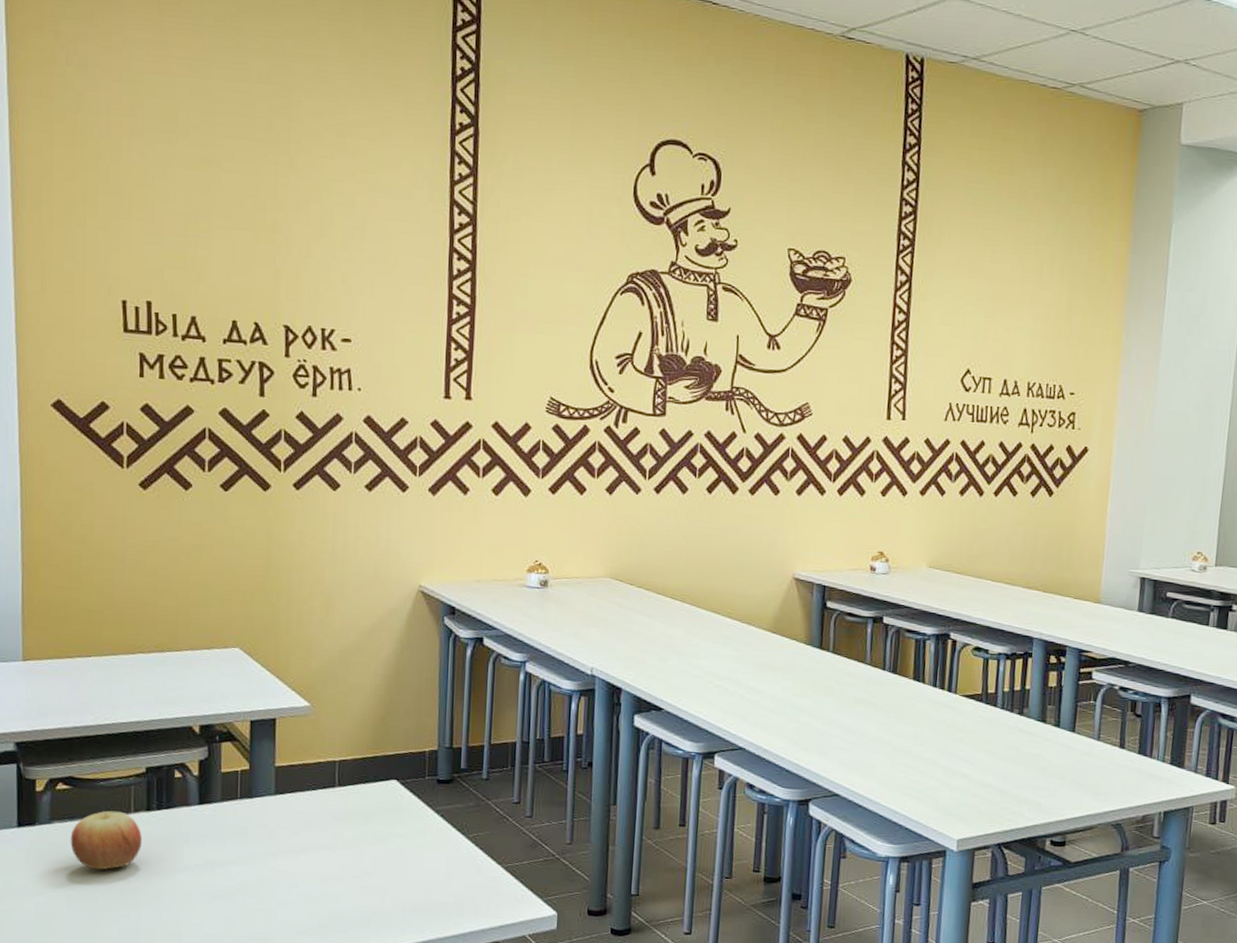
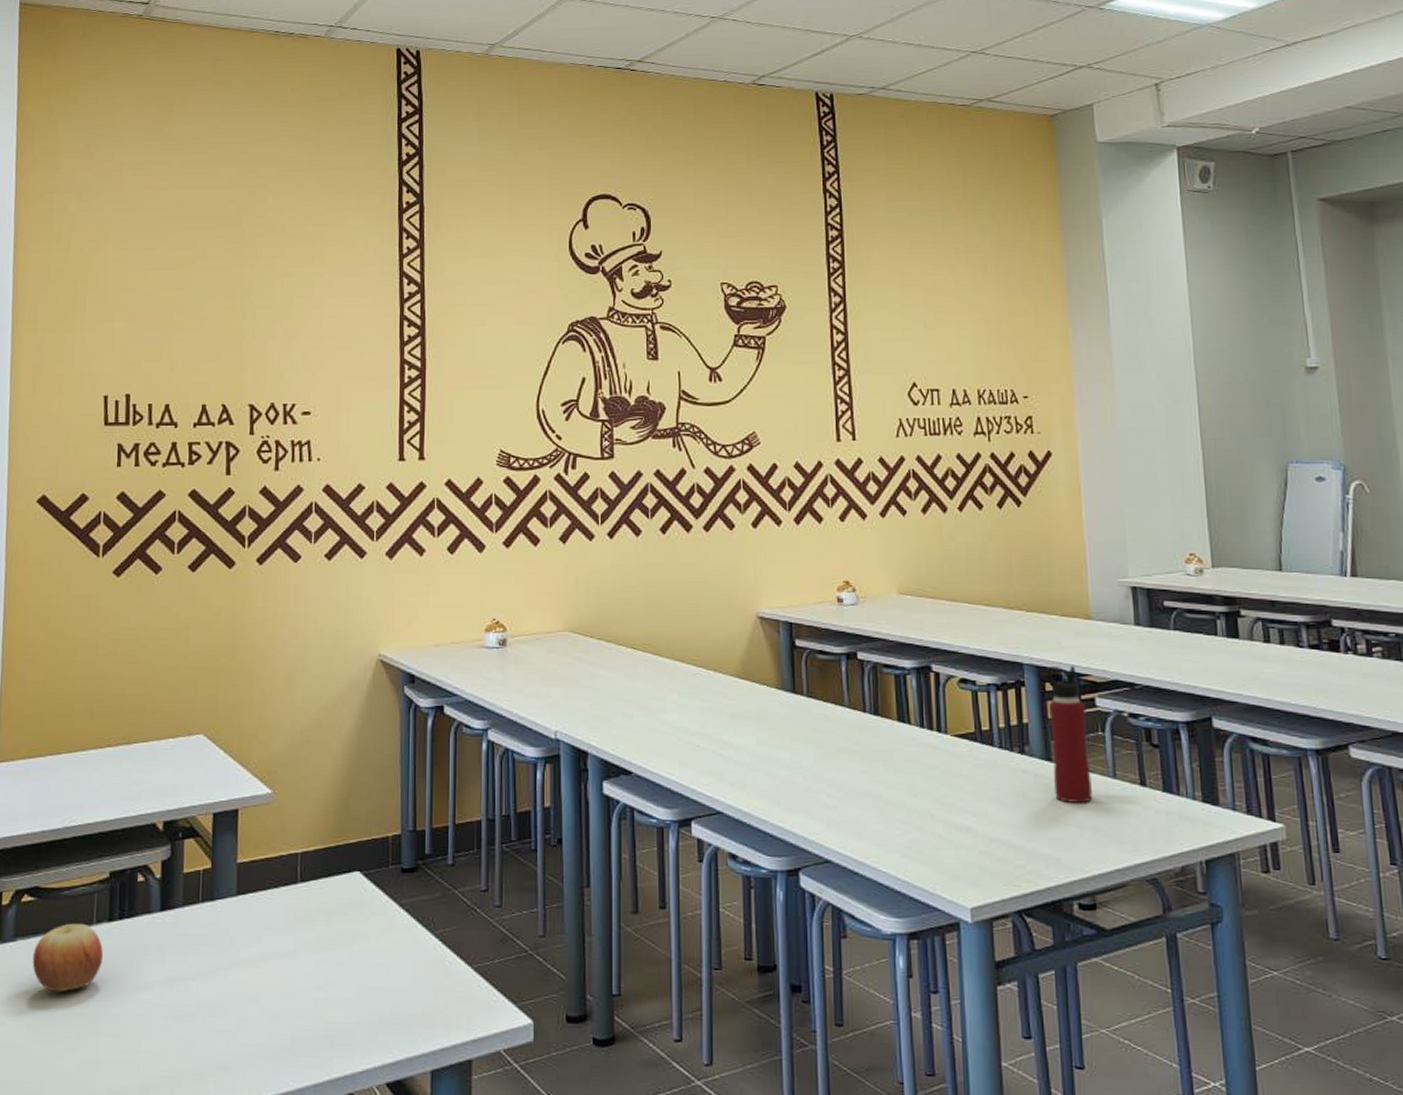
water bottle: none [1044,642,1083,759] -> present [1046,665,1092,803]

